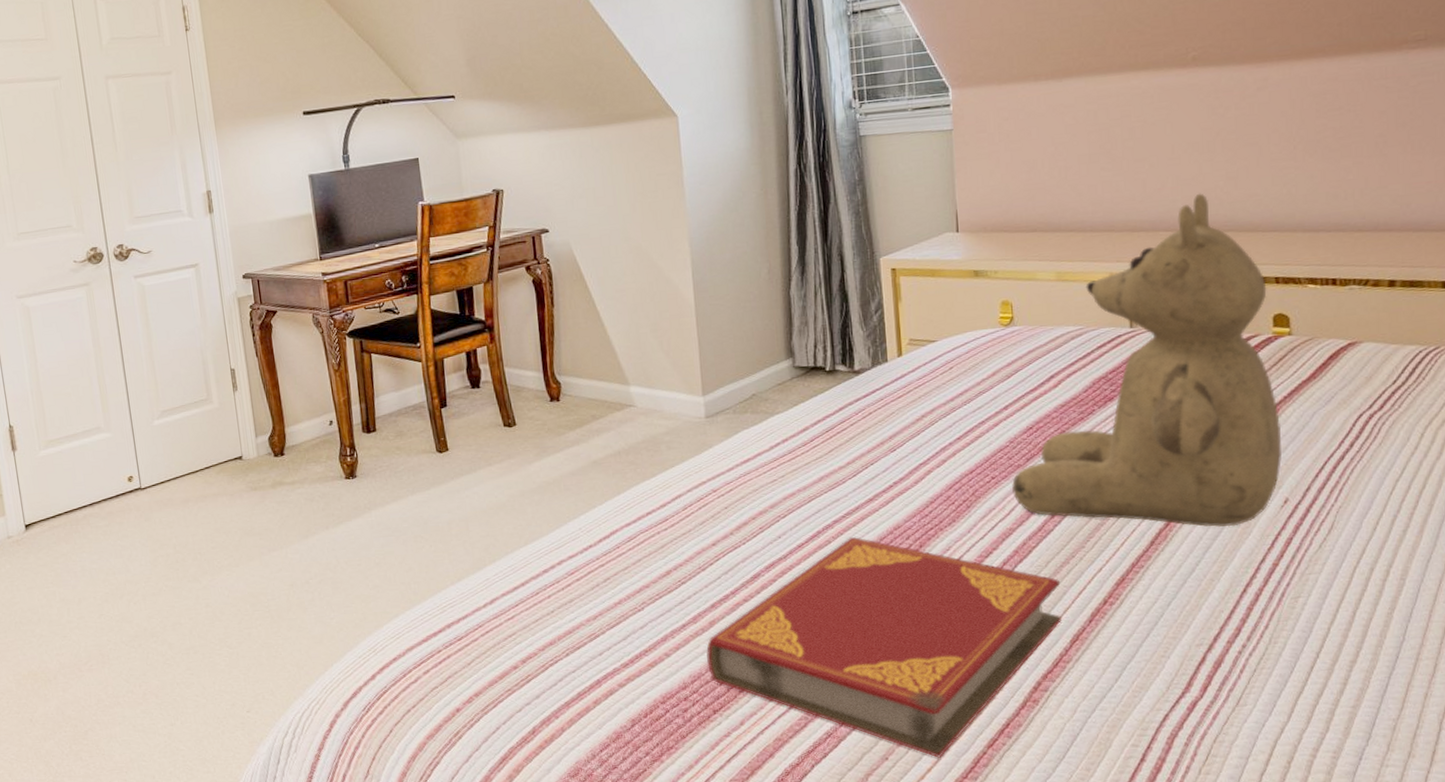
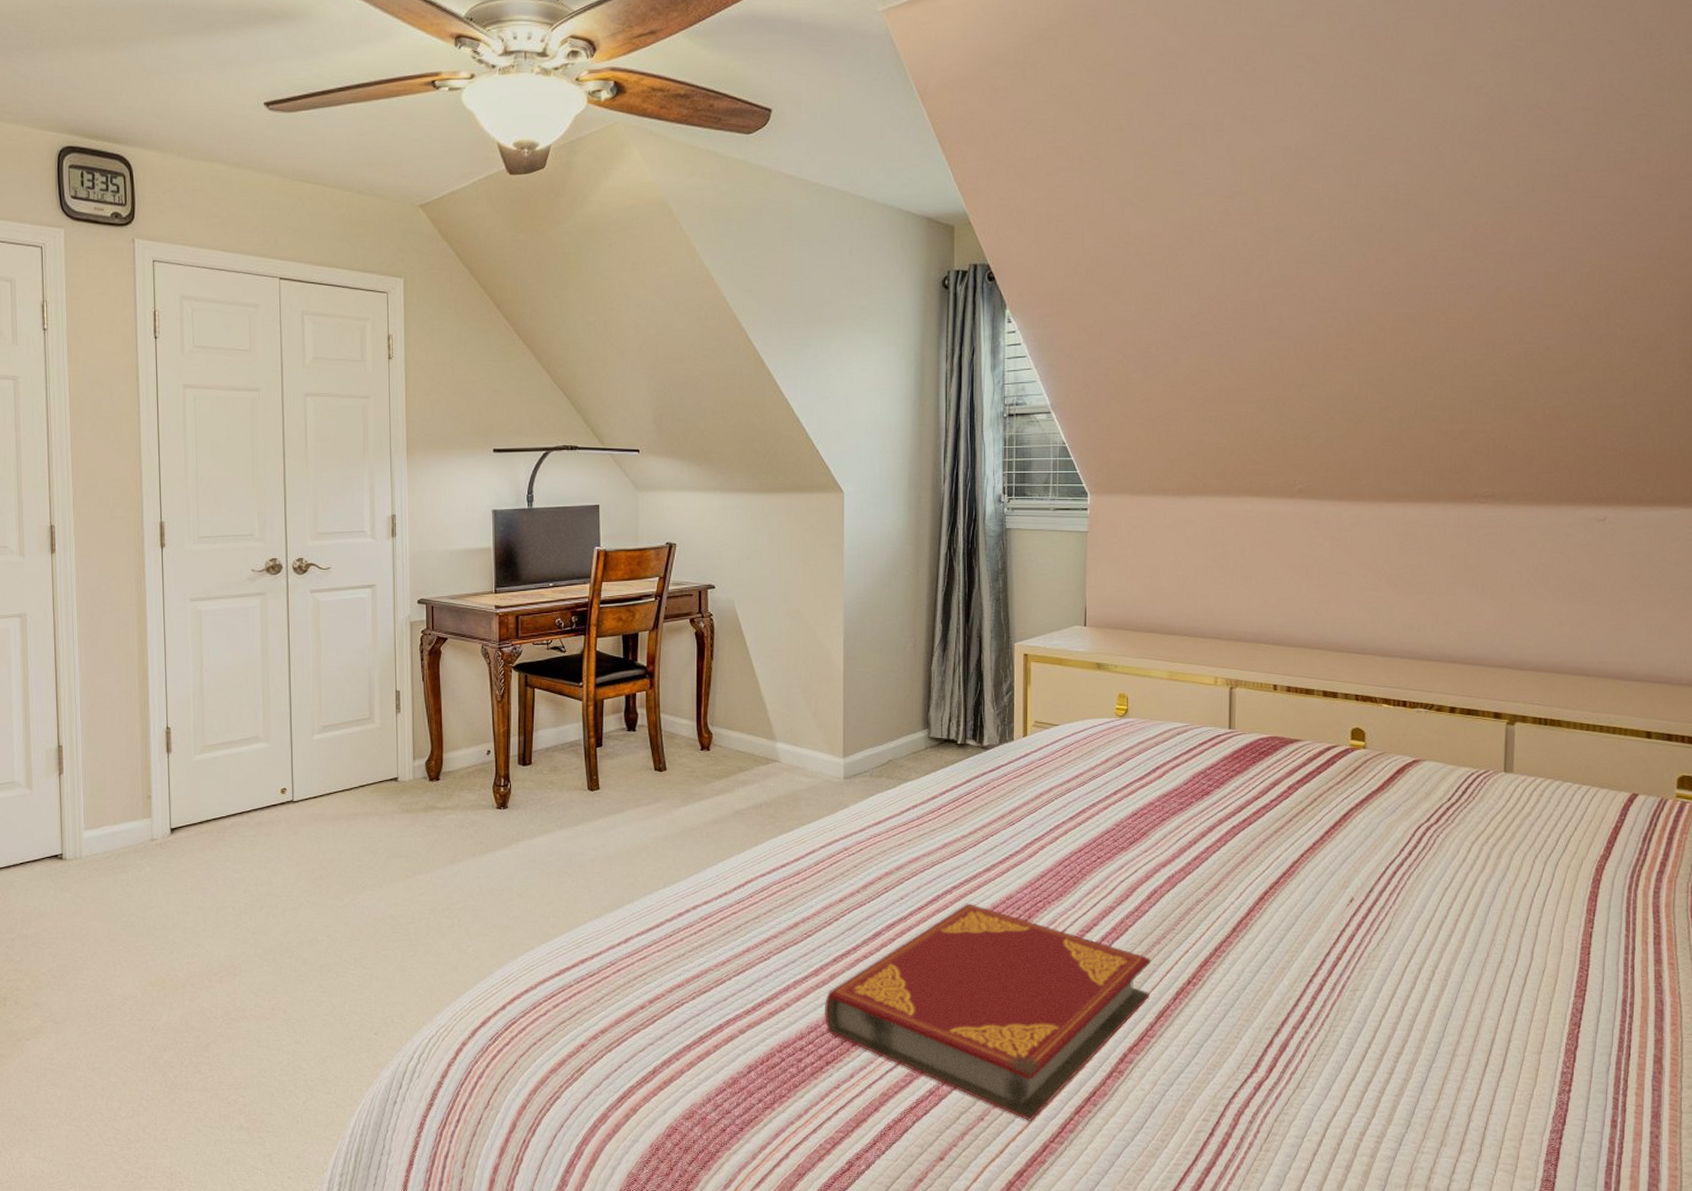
teddy bear: present [1012,193,1282,528] -> none [1115,612,1351,920]

